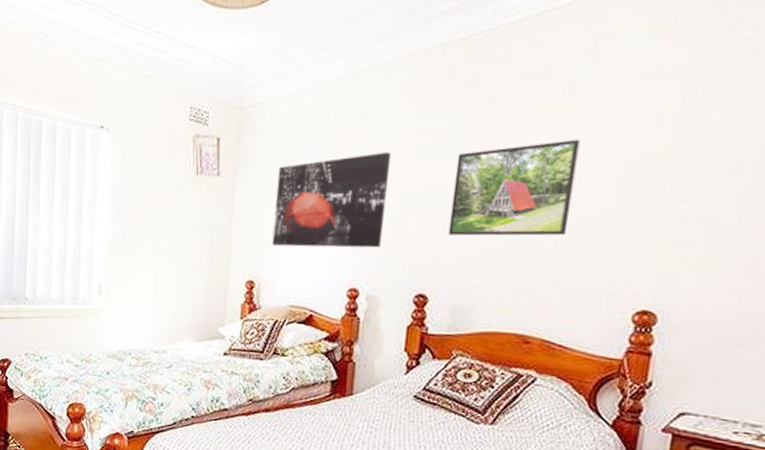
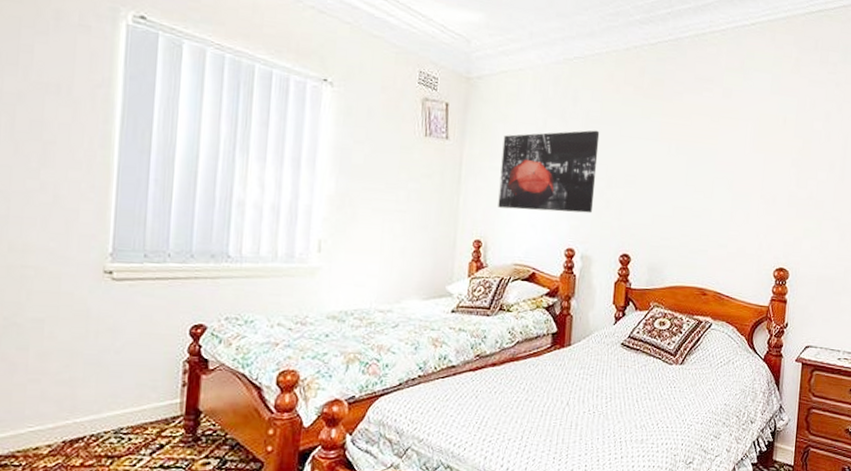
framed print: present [448,139,581,236] -> none [645,133,735,208]

